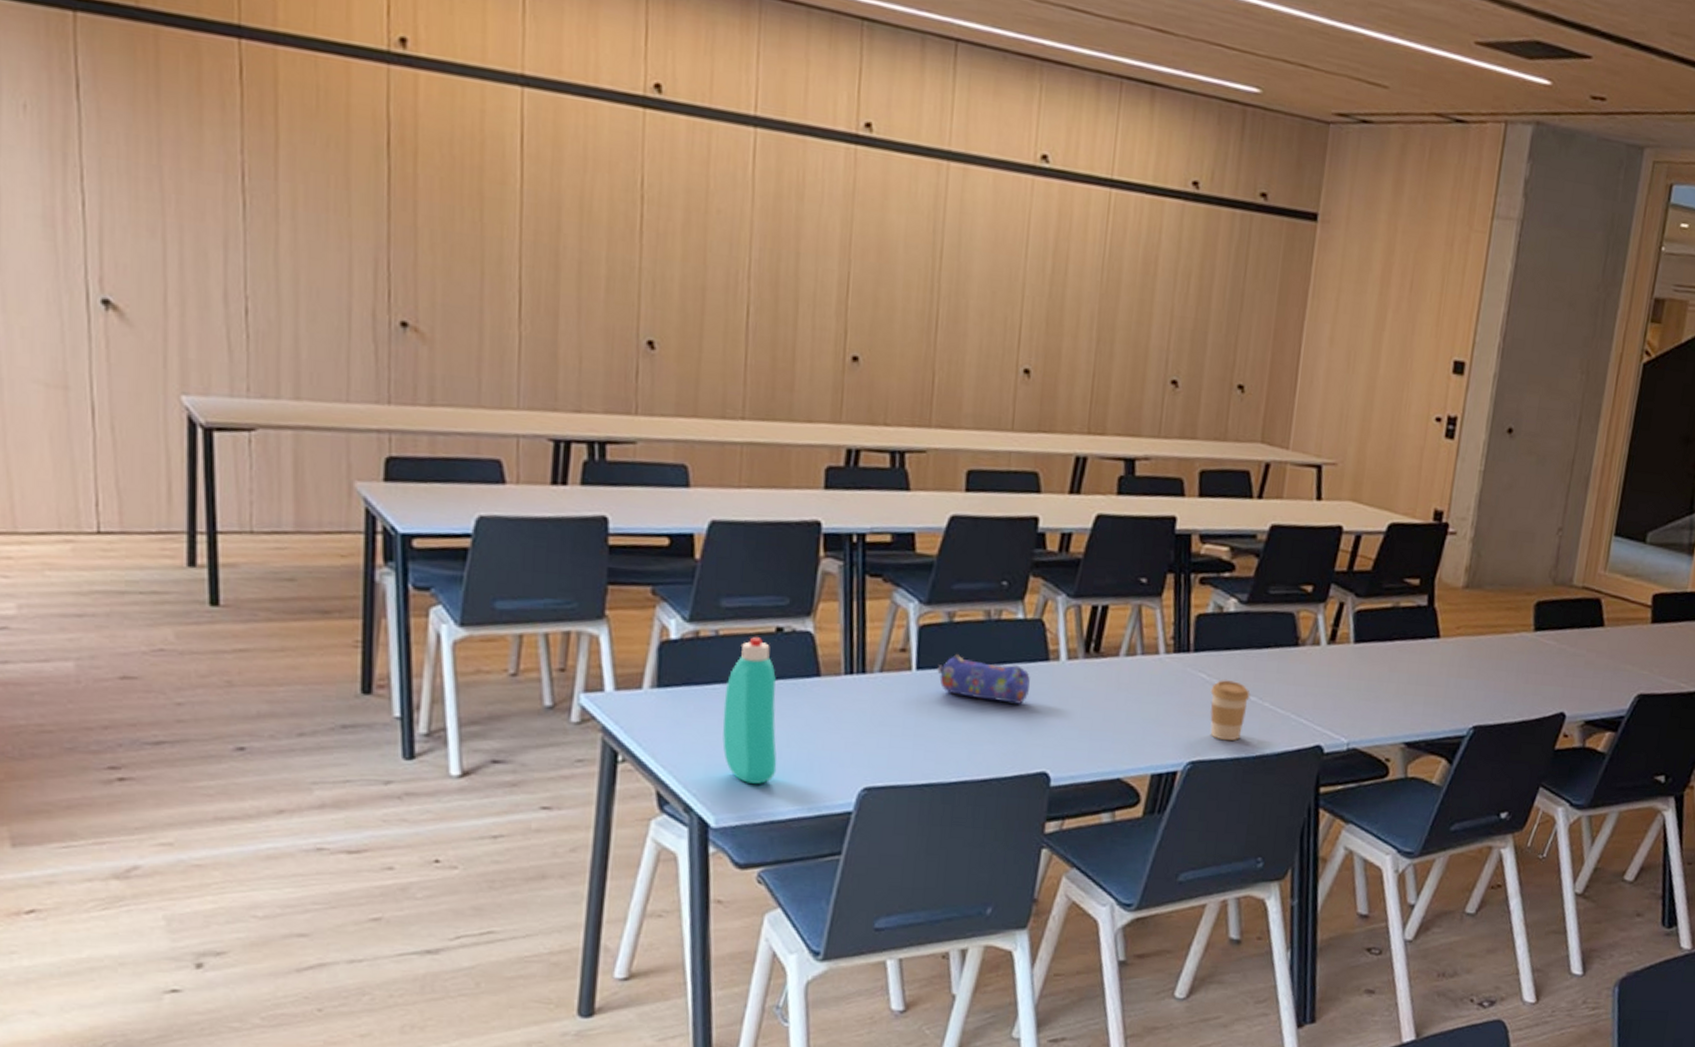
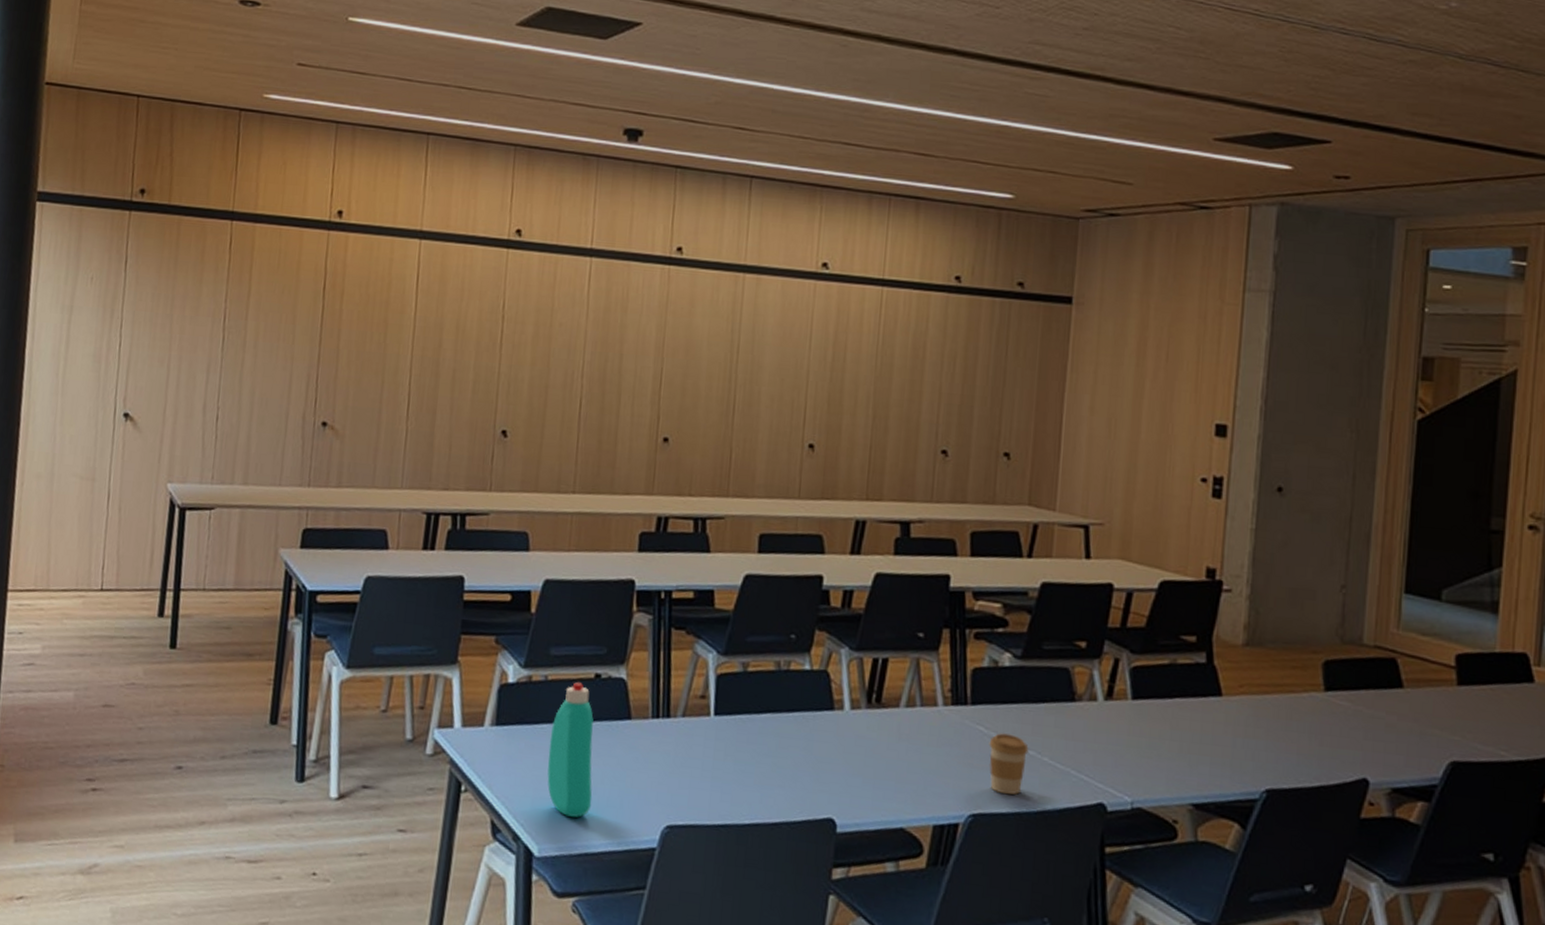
pencil case: present [937,654,1030,704] -> none [732,702,817,751]

